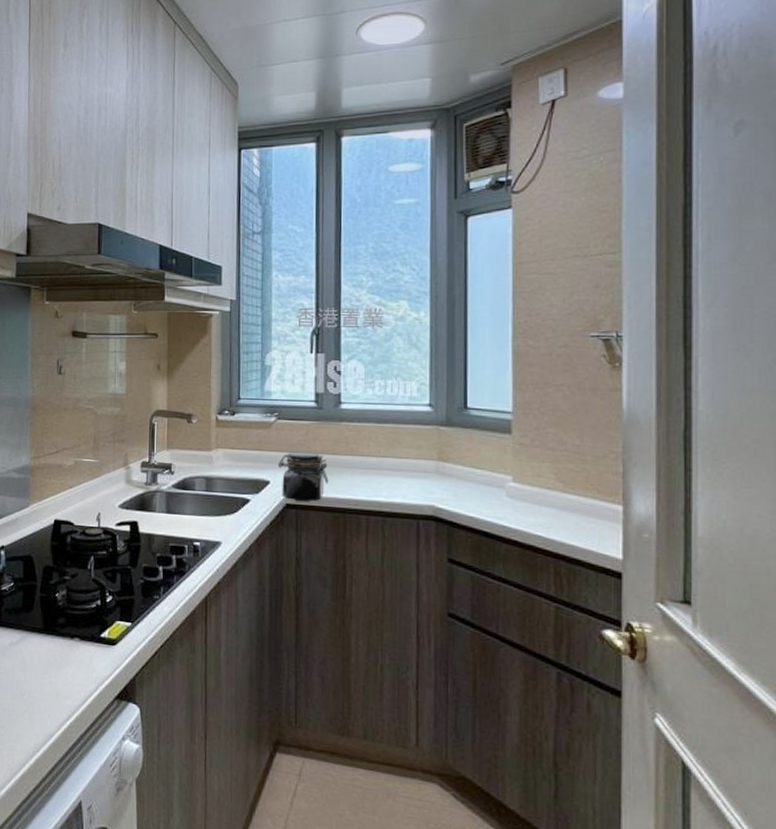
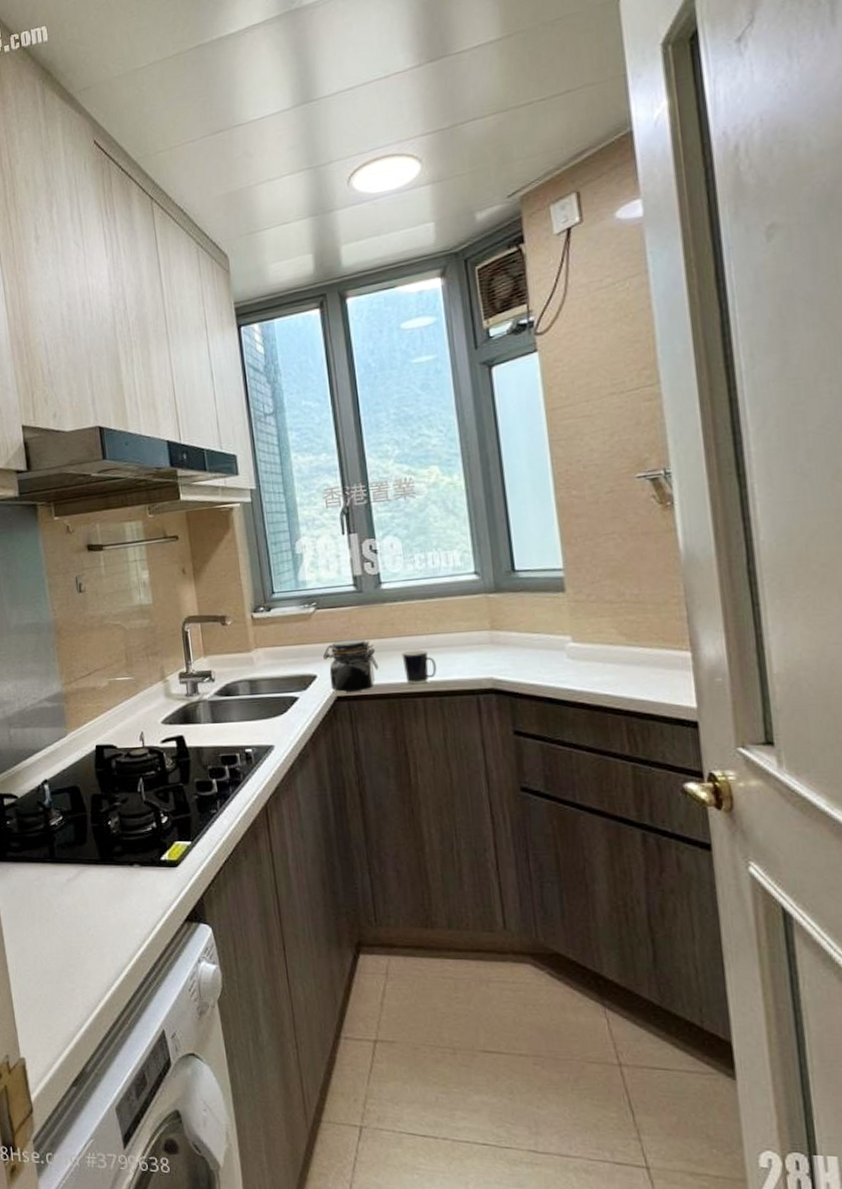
mug: none [351,469,382,503] -> present [401,649,437,685]

